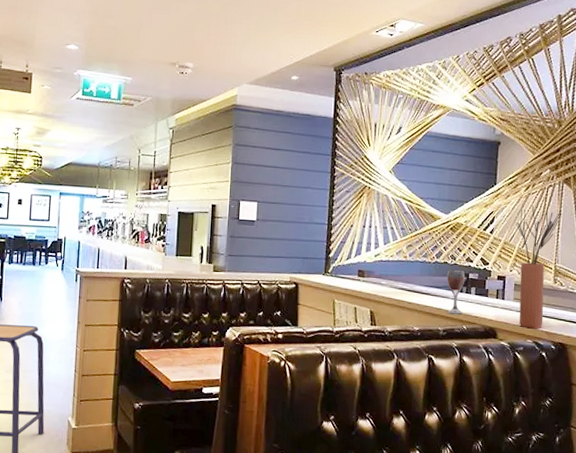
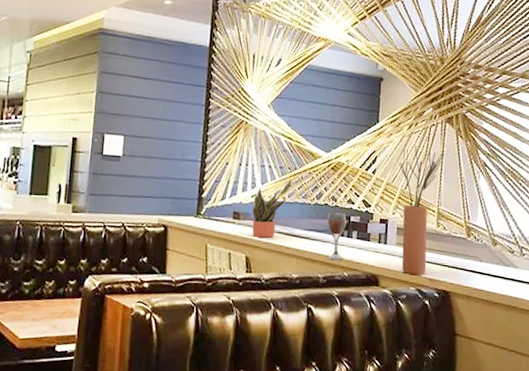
potted plant: none [376,240,413,294] -> present [252,180,292,238]

